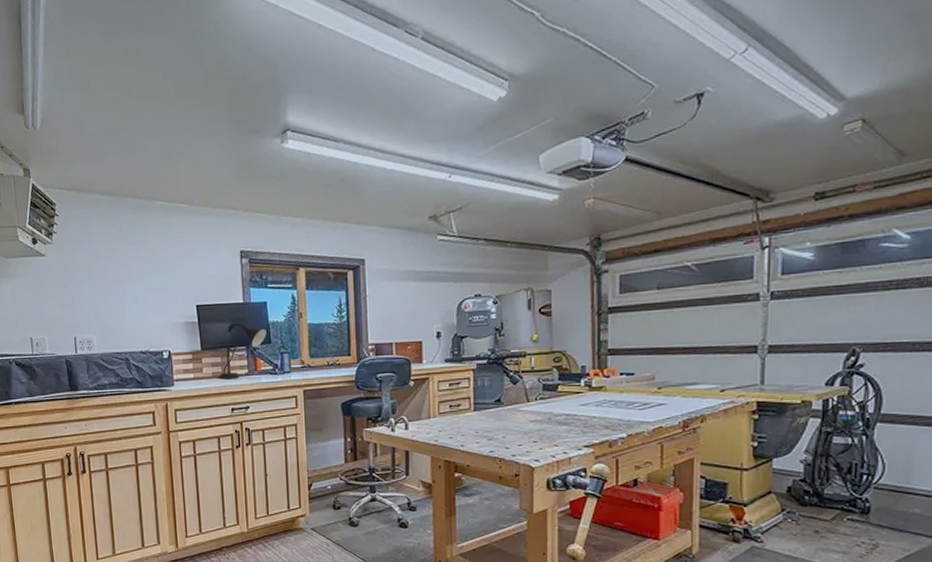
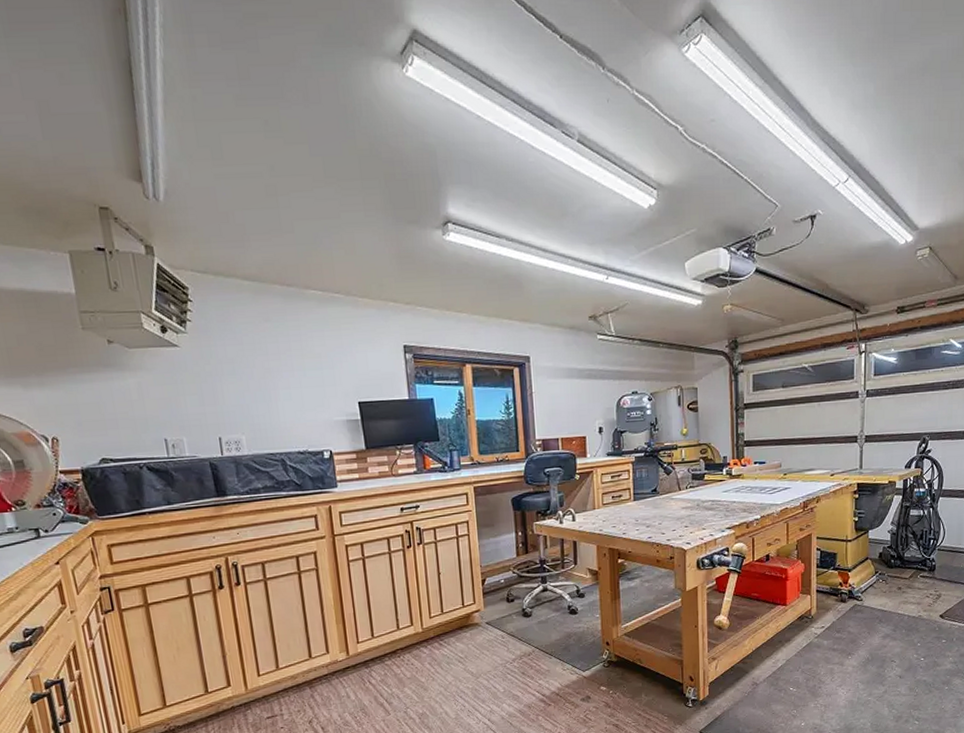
desk lamp: present [218,323,267,380] -> none [385,420,435,479]

